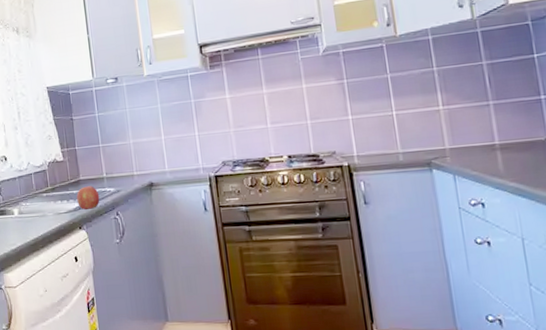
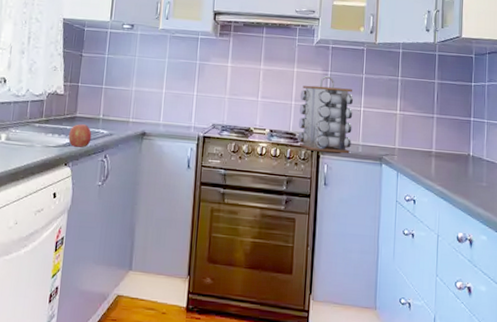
spice rack: none [314,85,389,171] -> present [298,76,354,154]

